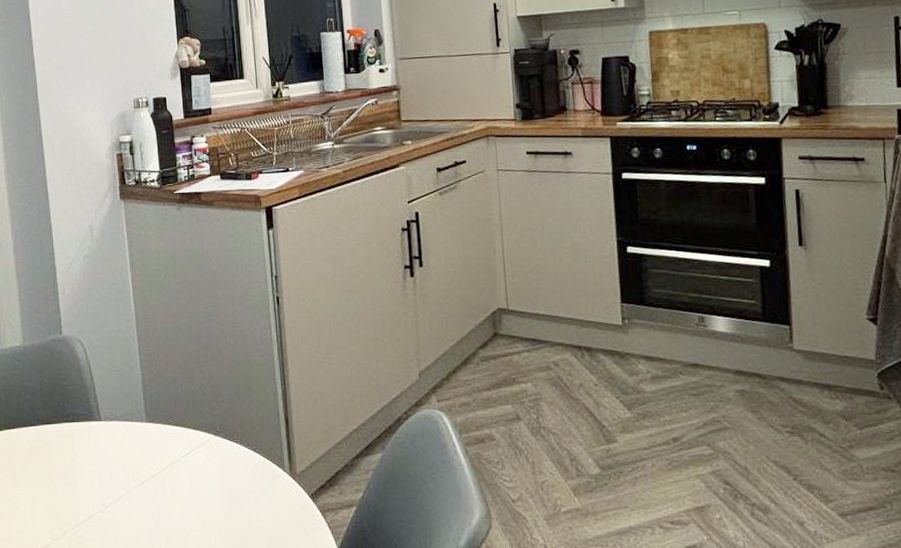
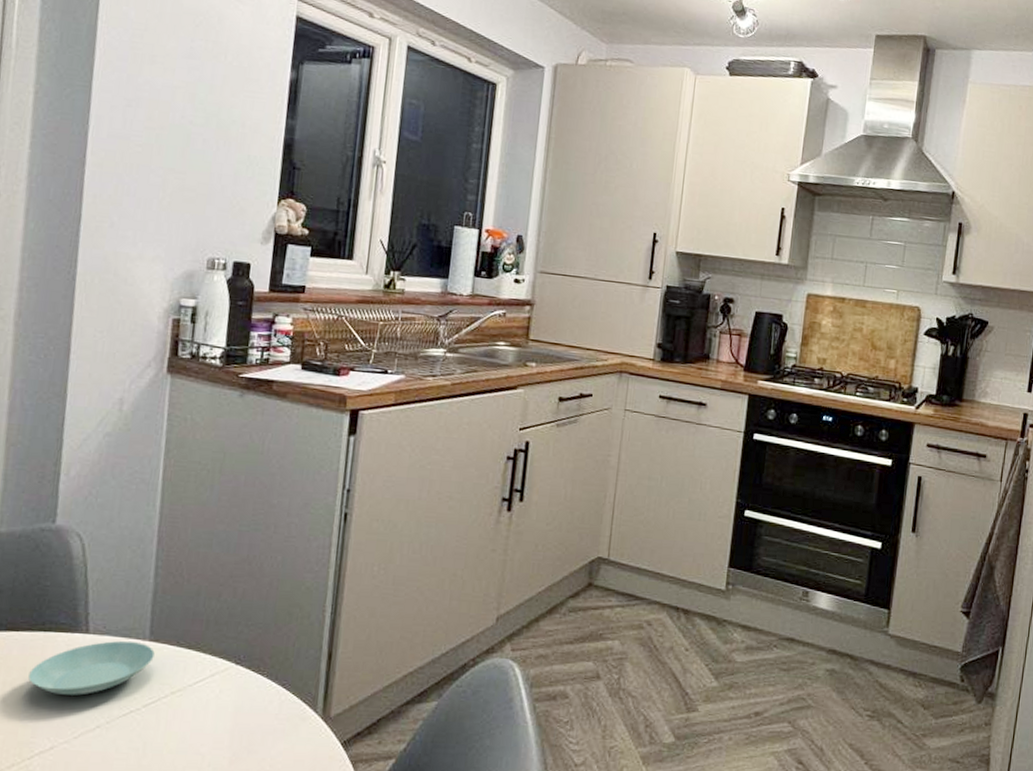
saucer: none [65,424,152,473] -> present [28,640,155,696]

